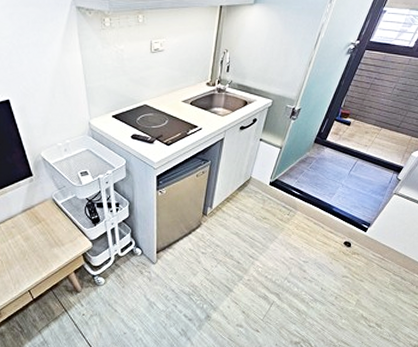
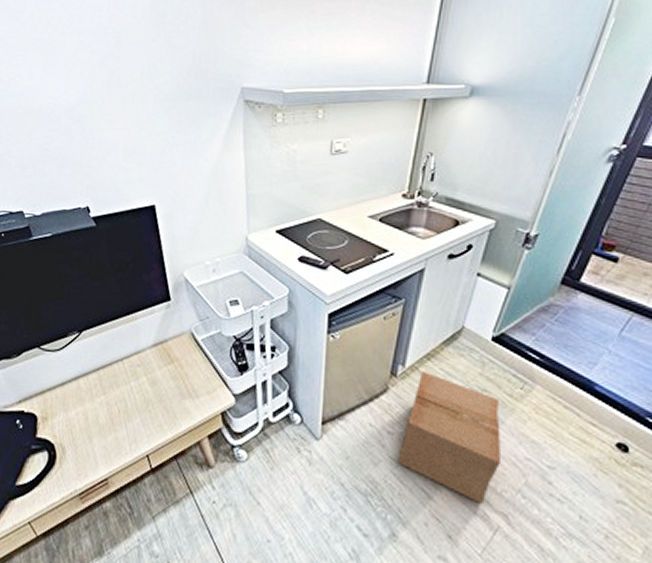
cardboard box: none [209,209,275,289] -> present [397,370,500,503]

